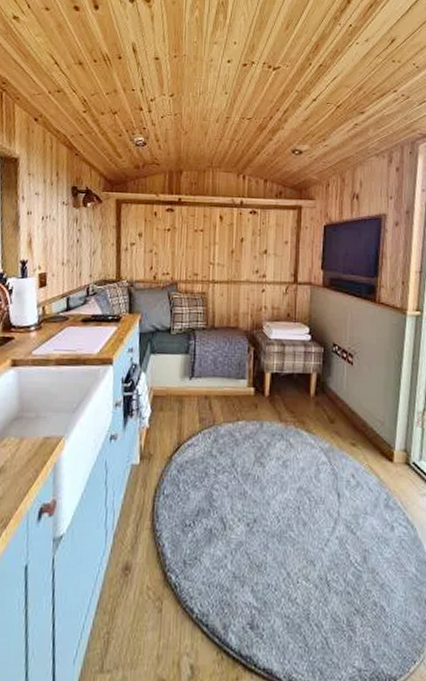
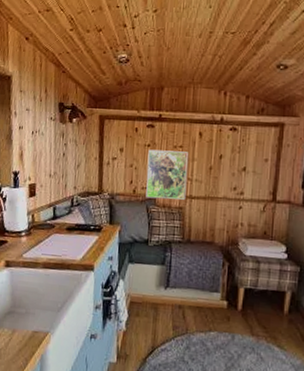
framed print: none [167,234,210,285] -> present [146,149,188,200]

